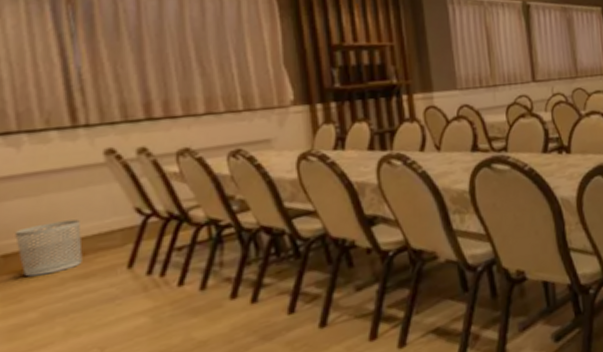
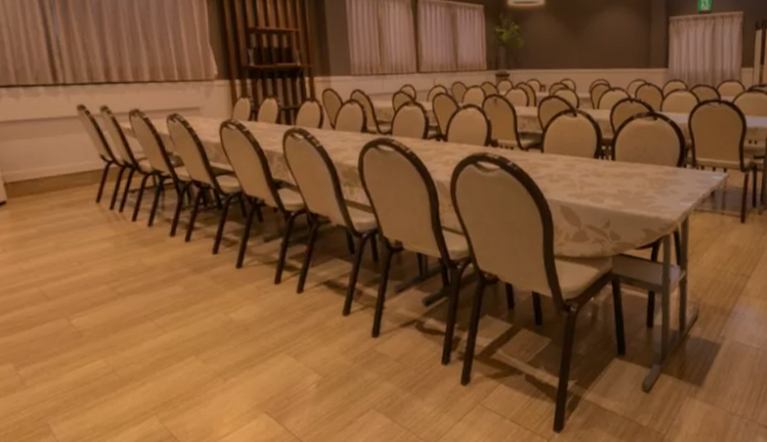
waste bin: present [15,219,83,277] -> none [19,160,65,201]

